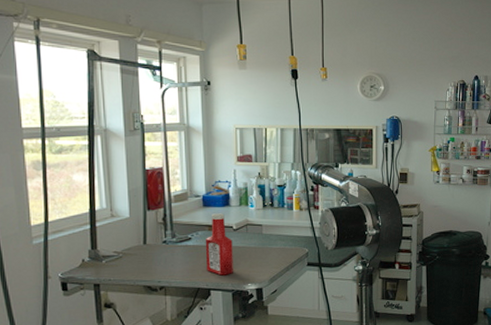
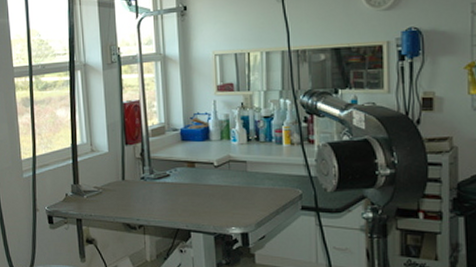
ketchup bottle: present [205,213,233,276] -> none [184,148,215,217]

